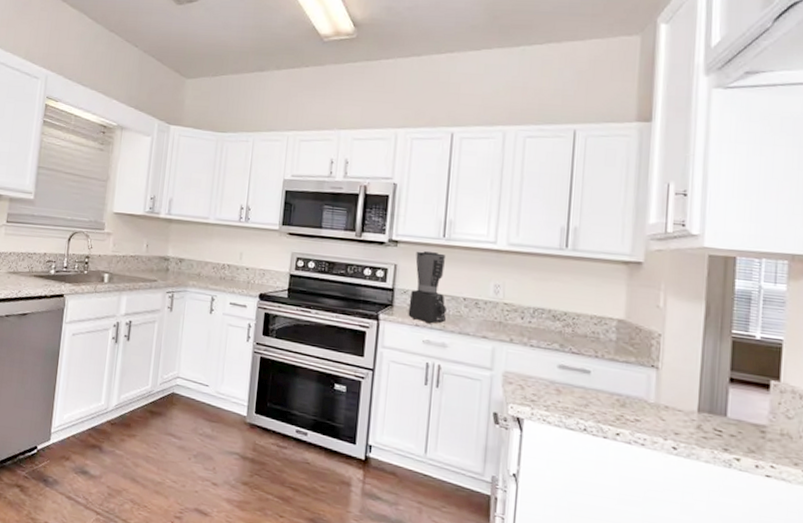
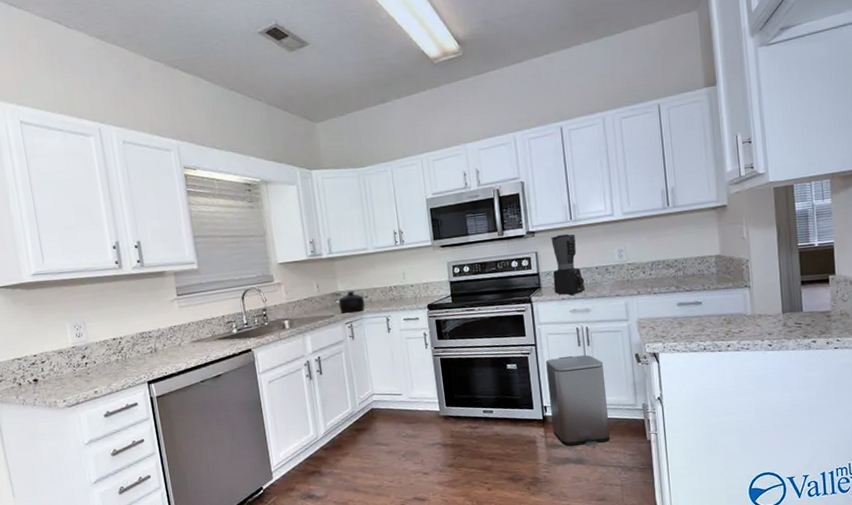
saucepan: none [160,259,198,284] -> present [334,291,369,314]
pedal bin: none [374,391,452,512] -> present [546,355,610,447]

